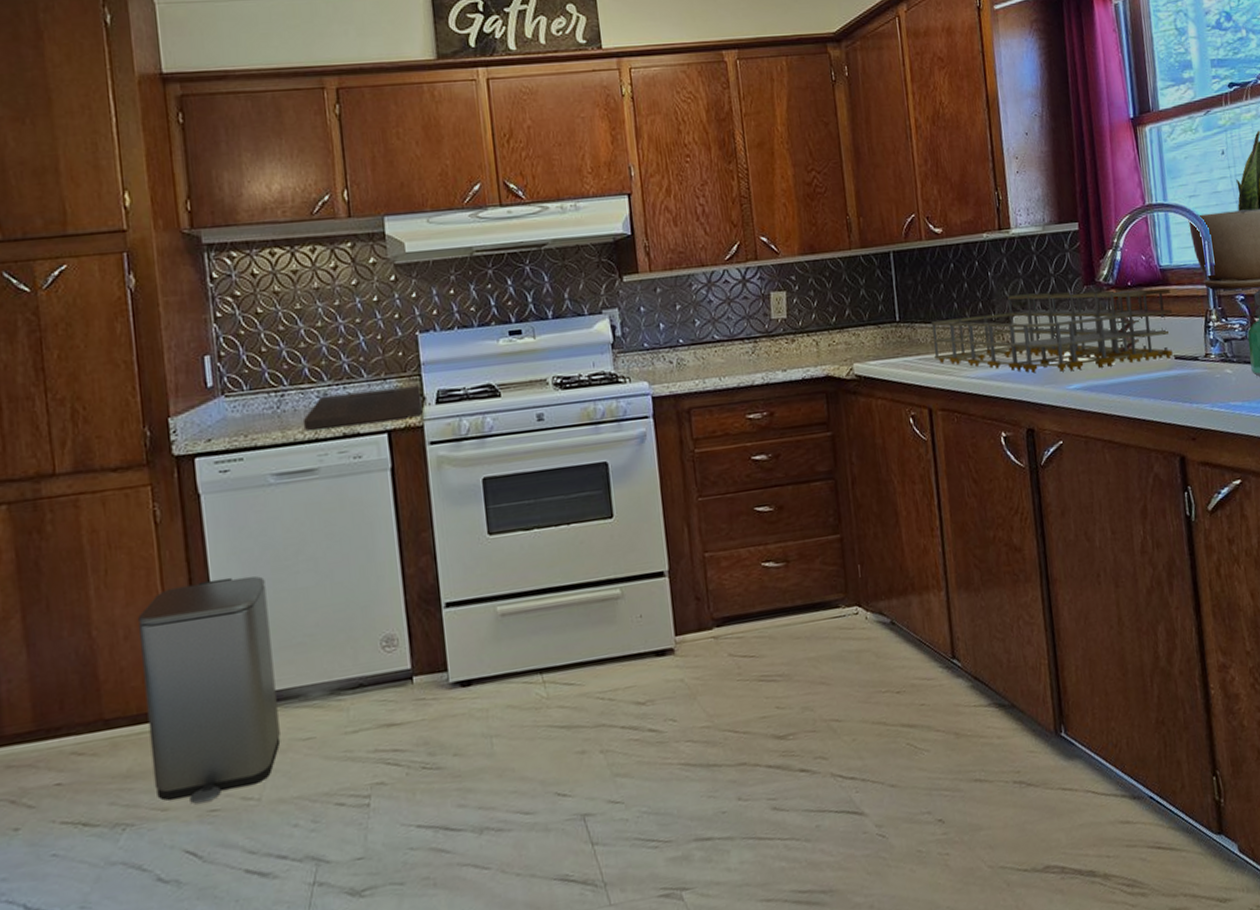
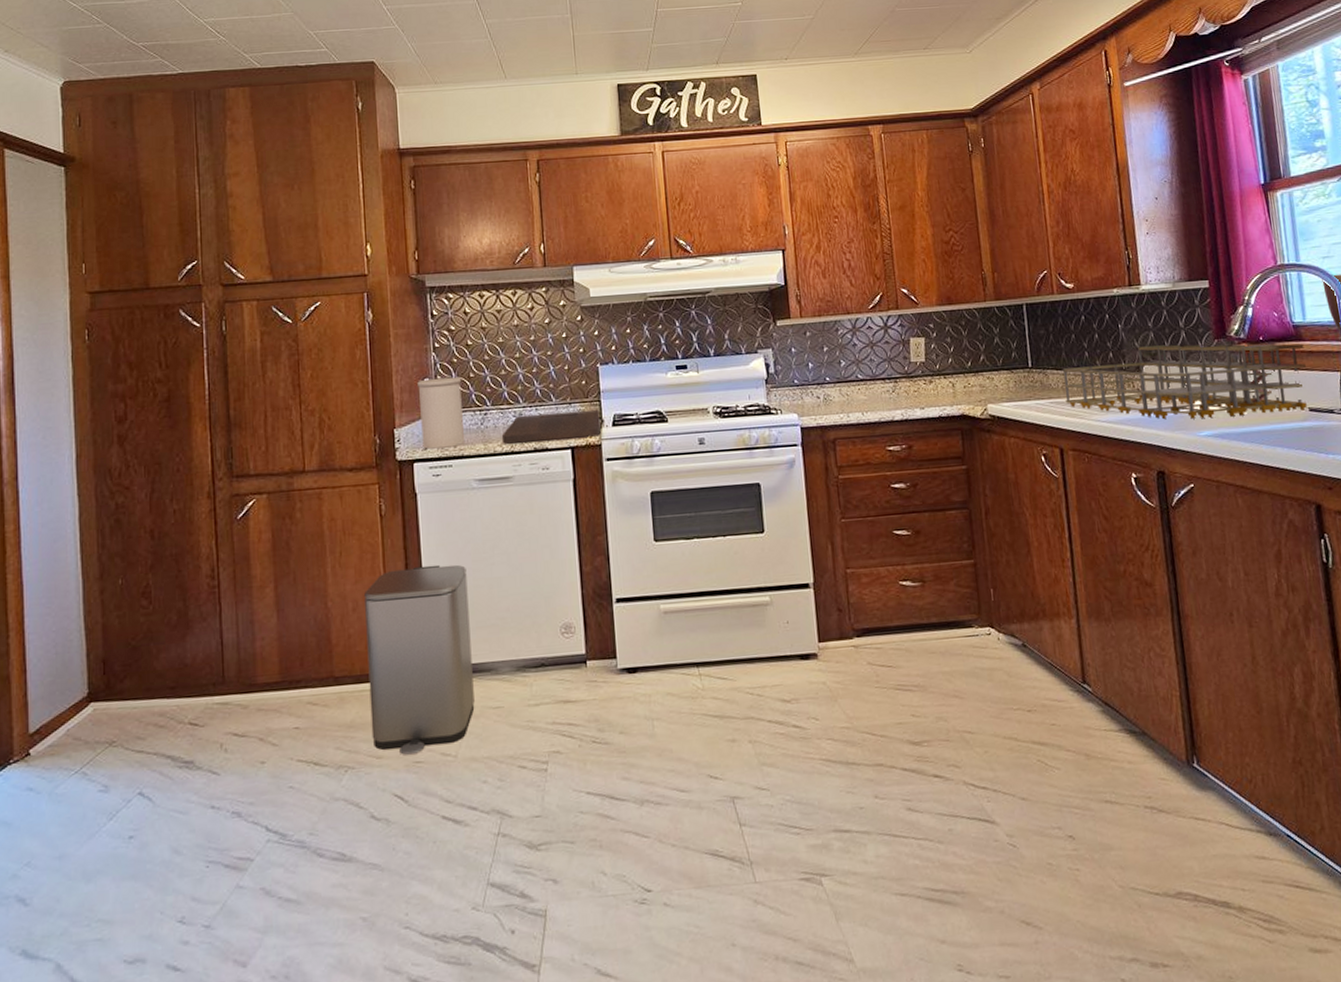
canister: none [196,352,257,441] -> present [417,376,464,449]

